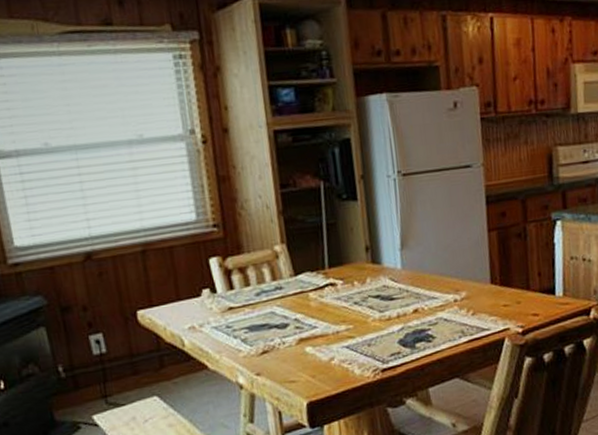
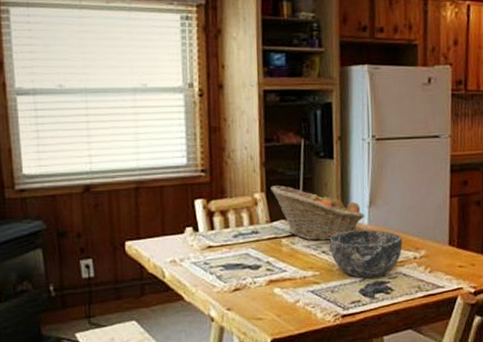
fruit basket: none [291,234,398,292] -> present [271,185,365,241]
bowl: none [361,274,441,328] -> present [329,230,403,279]

